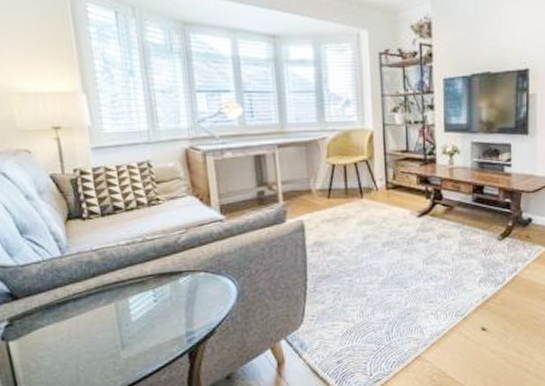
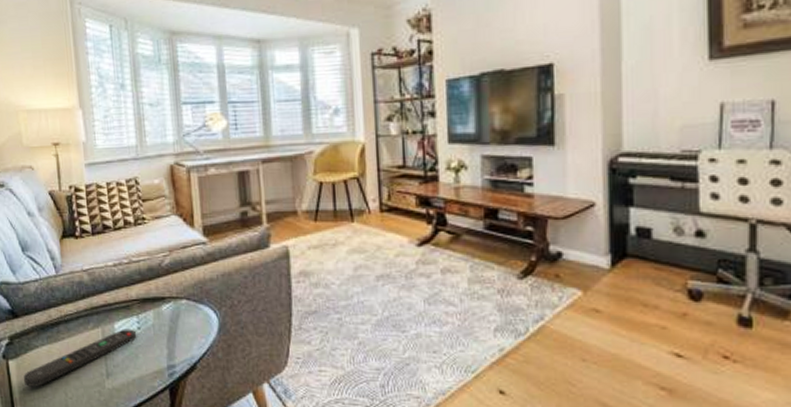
remote control: none [27,302,154,365] -> present [24,329,137,387]

